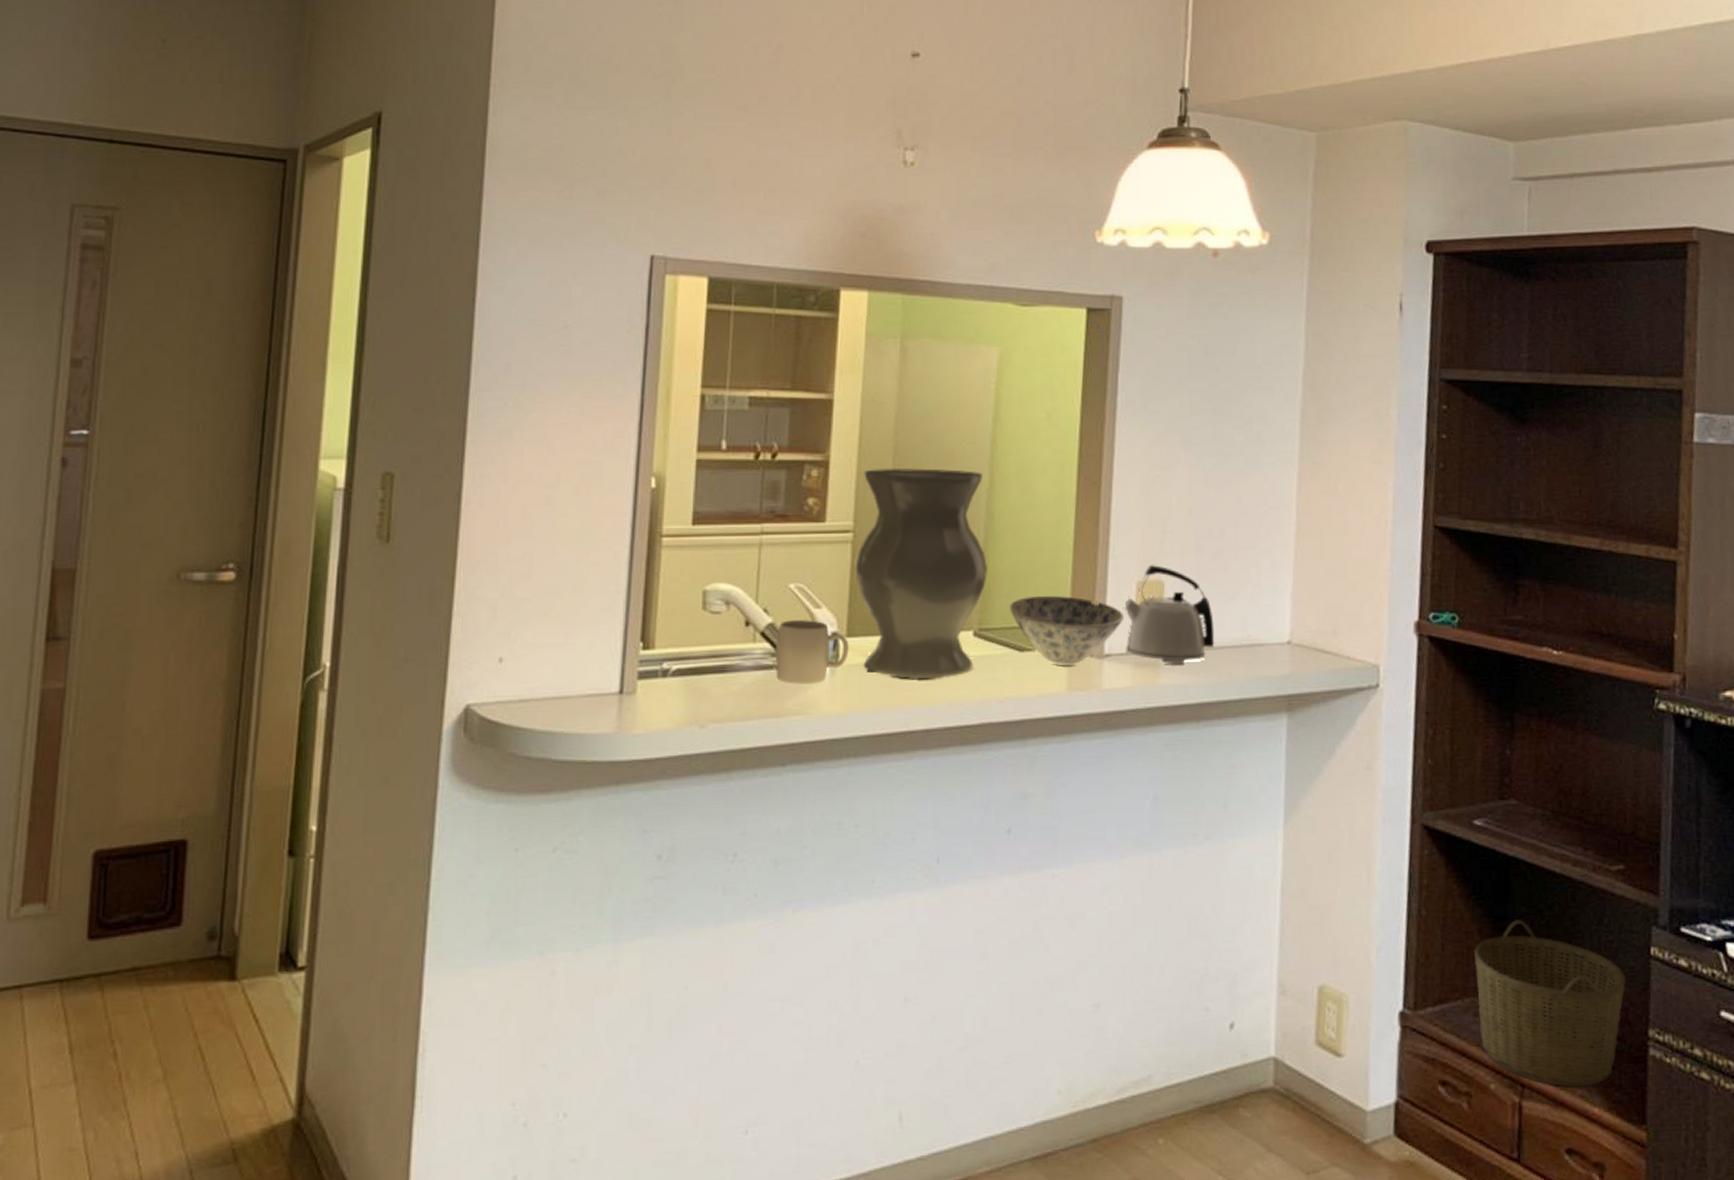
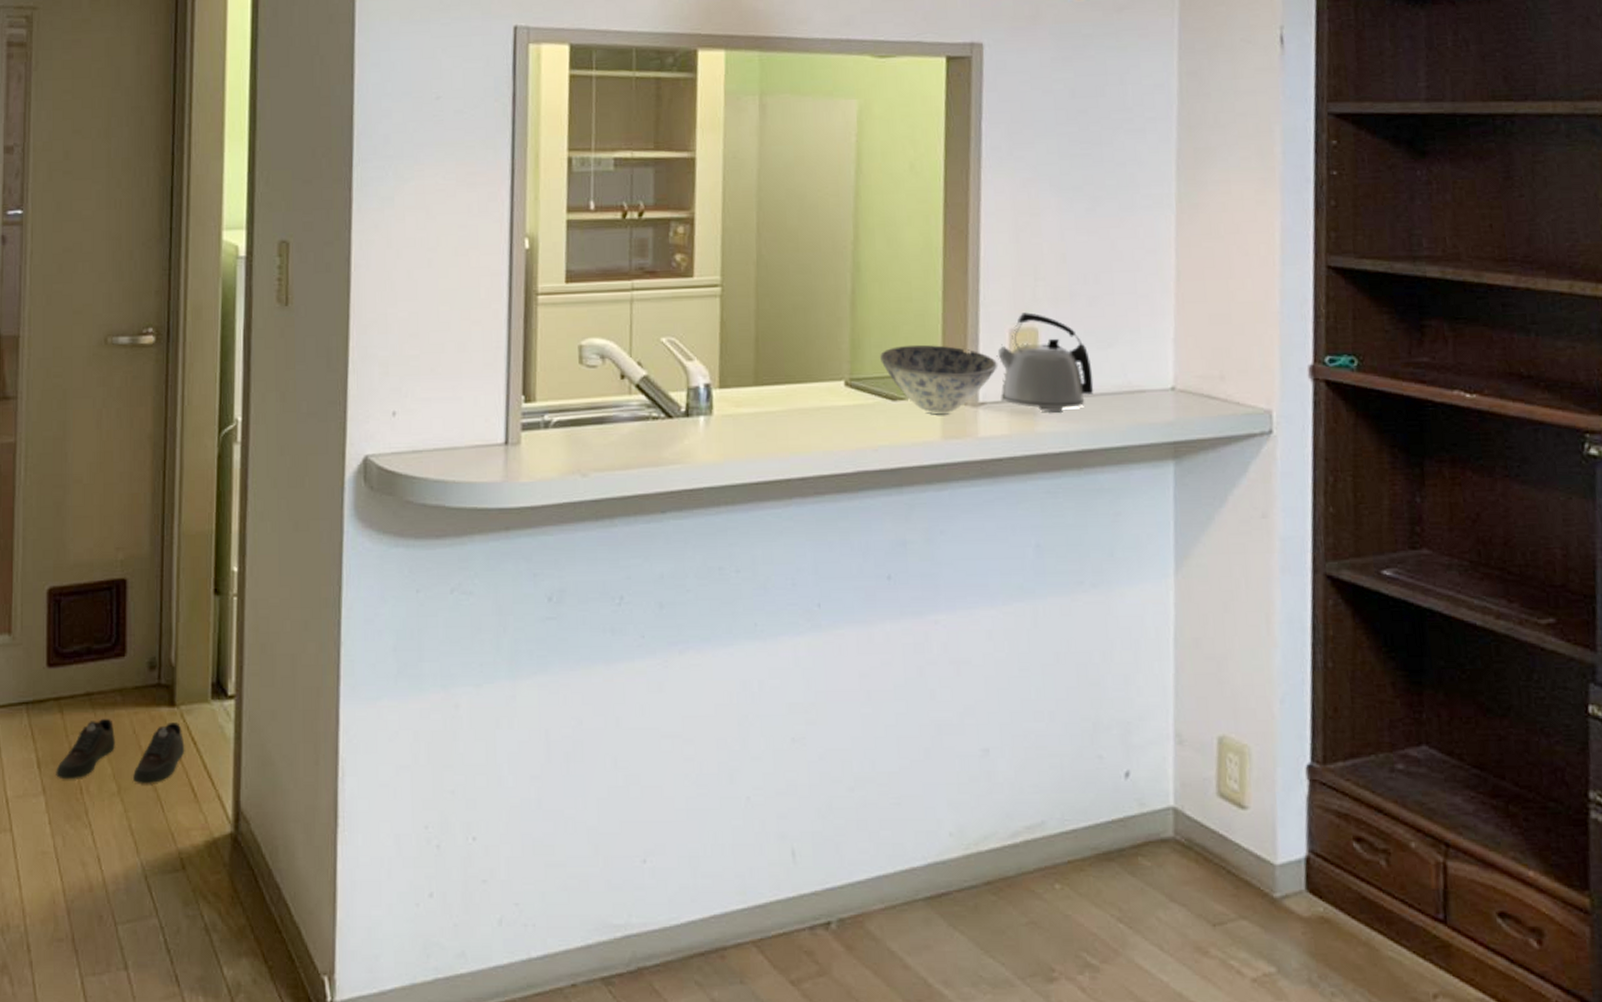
shoe: none [91,995,245,1067] -> present [56,718,185,783]
mug: present [776,620,849,684] -> none [651,372,722,435]
vase: present [855,467,987,679] -> none [724,222,856,429]
basket: present [1474,920,1627,1087] -> none [1388,674,1562,849]

